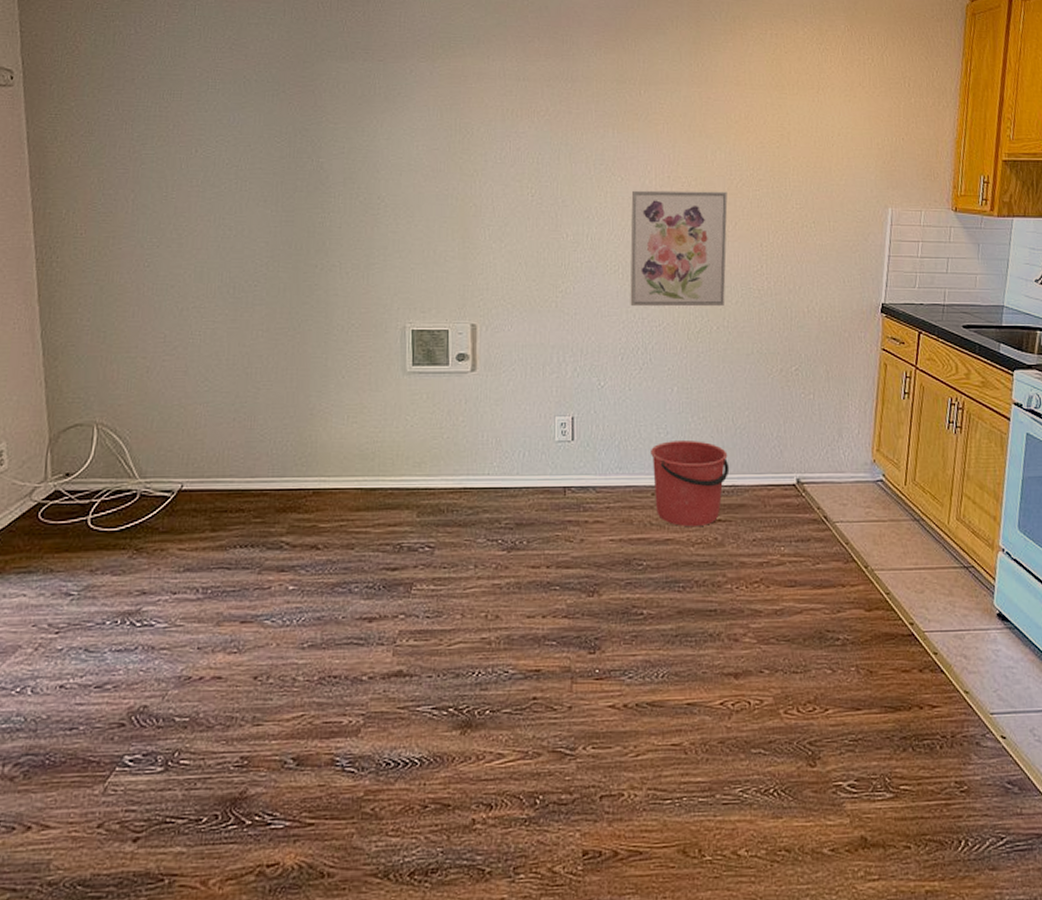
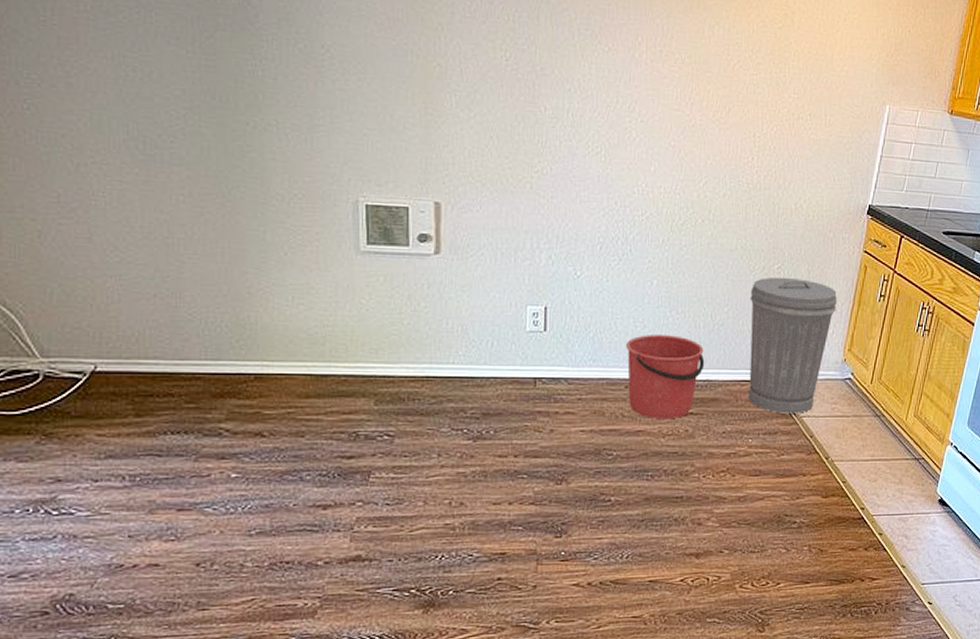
wall art: present [630,190,728,307] -> none [612,63,723,198]
trash can: none [770,378,860,519] -> present [748,277,837,413]

